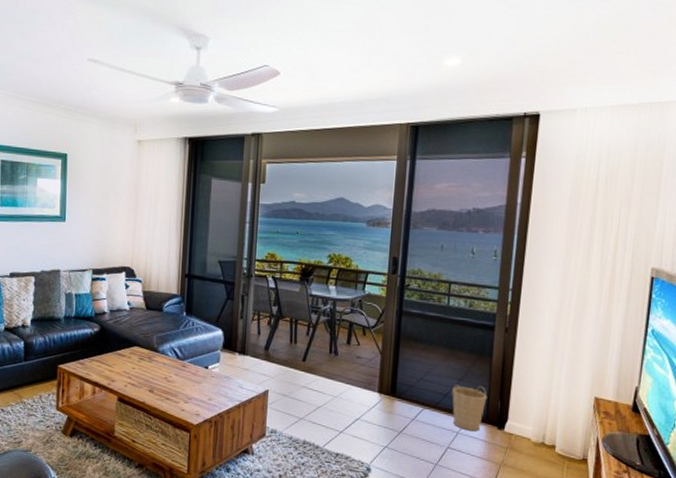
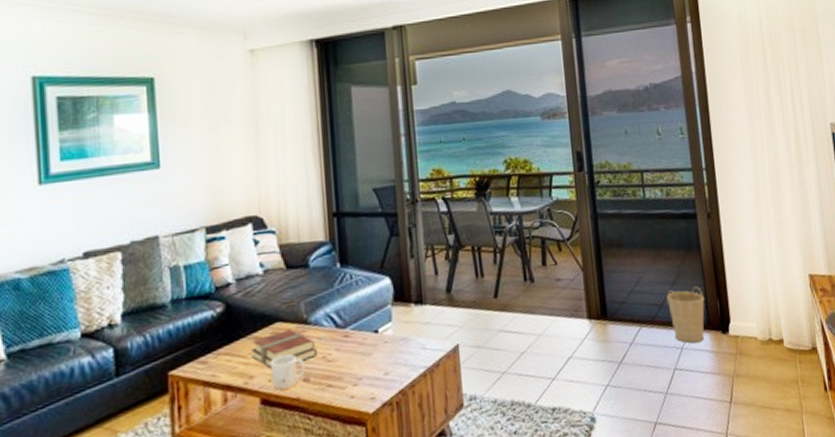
books: none [114,353,161,378] -> present [250,329,317,368]
mug: none [126,370,152,395] -> present [269,354,306,391]

